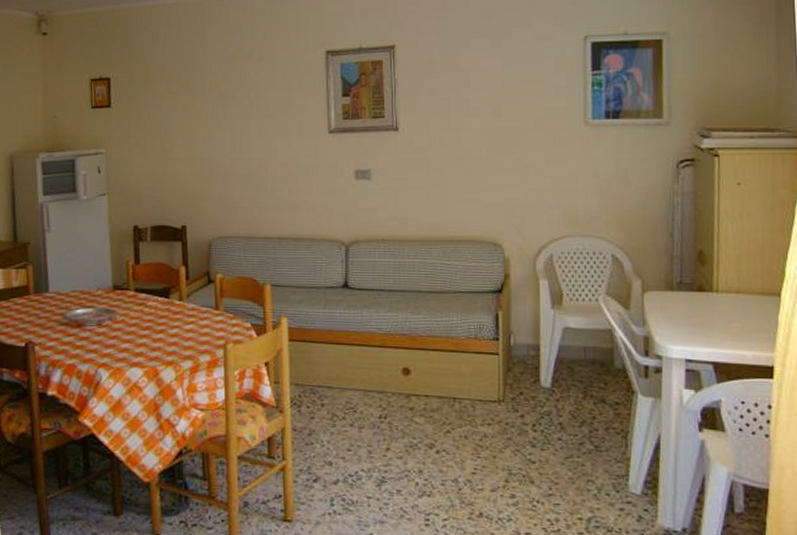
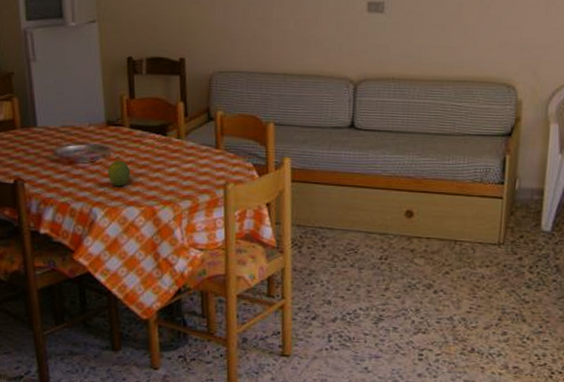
fruit: none [113,322,135,348] -> present [108,160,131,187]

